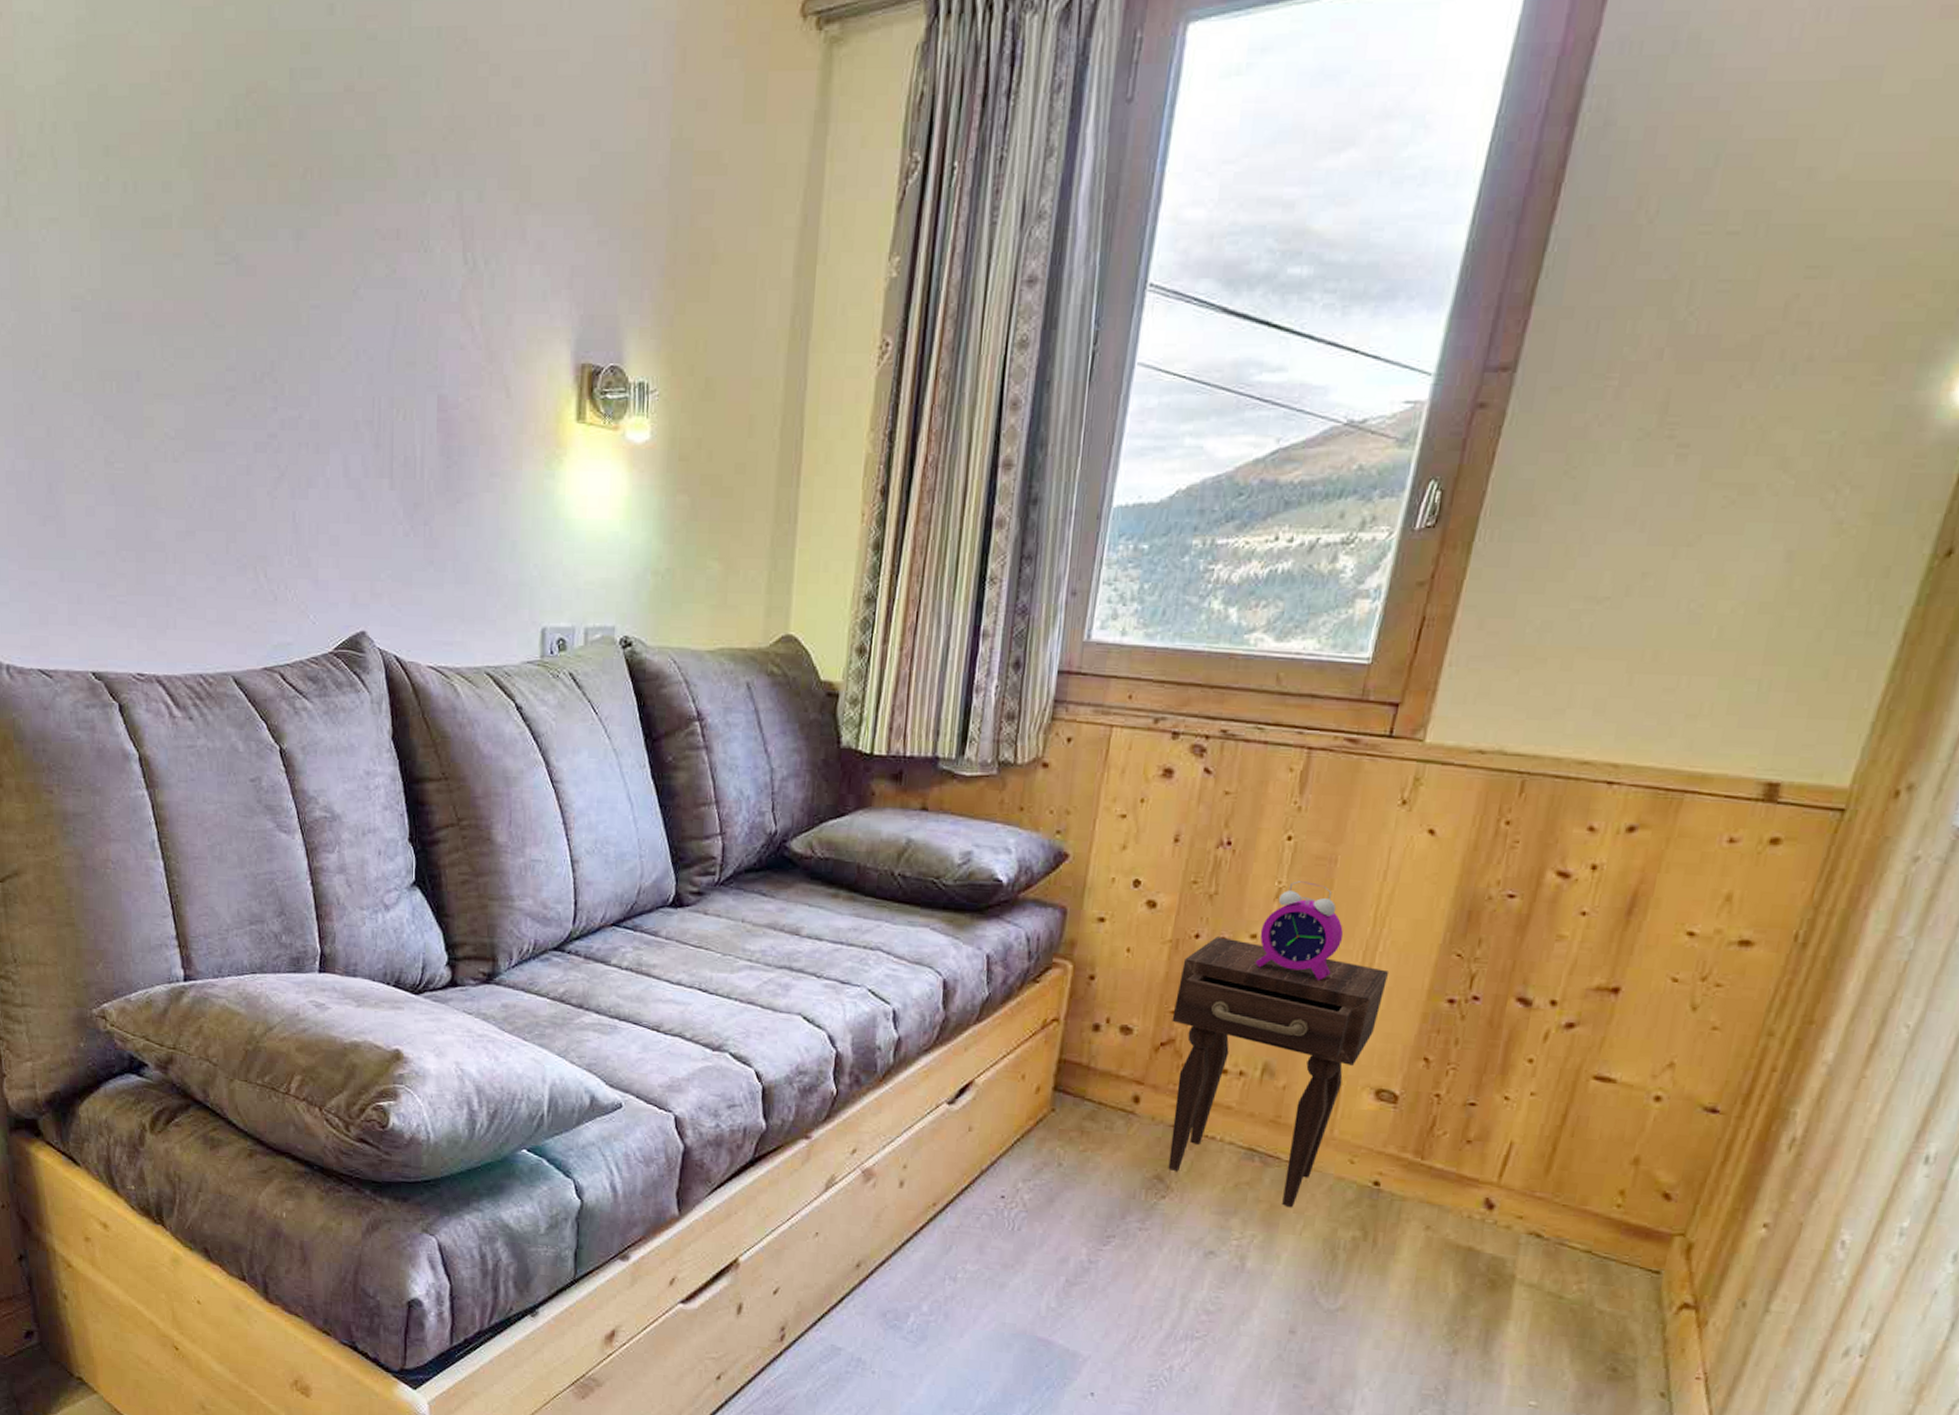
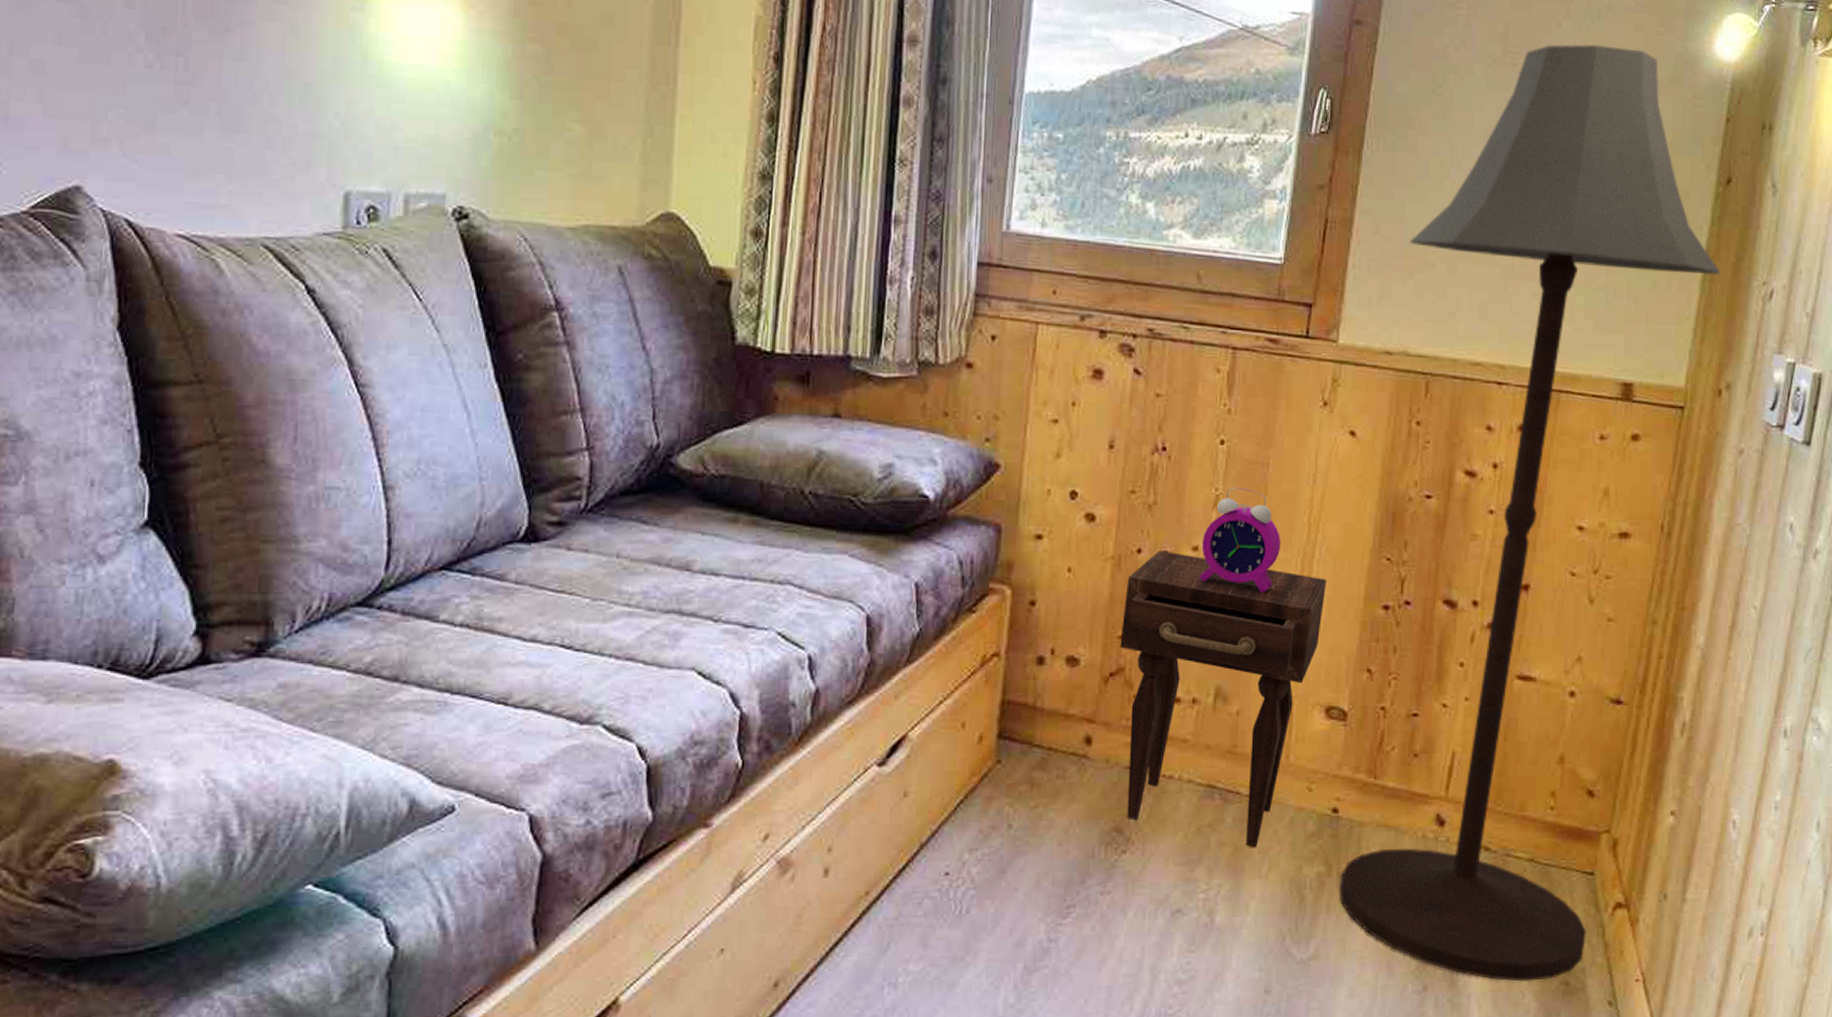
floor lamp: none [1373,404,1920,1363] -> present [1339,44,1720,982]

